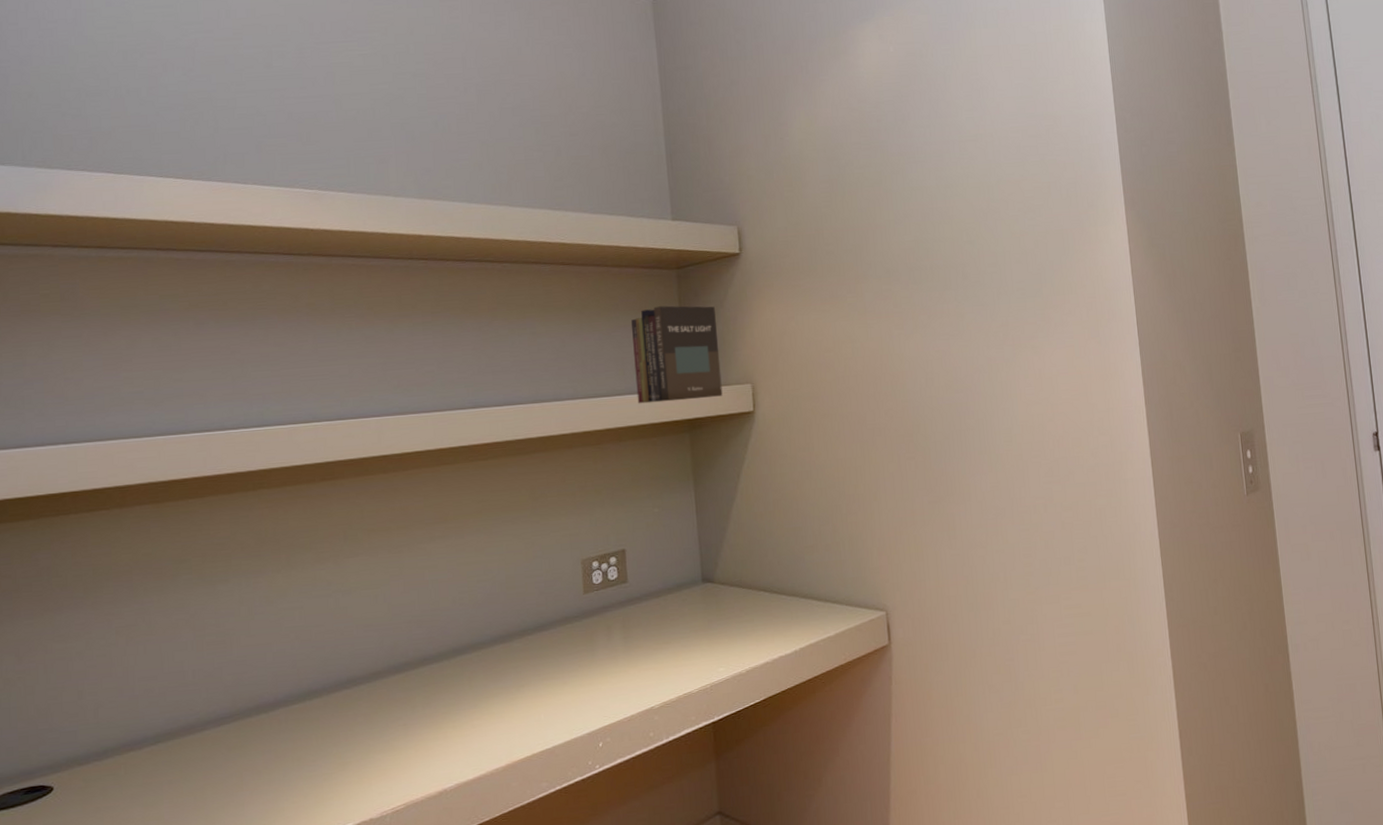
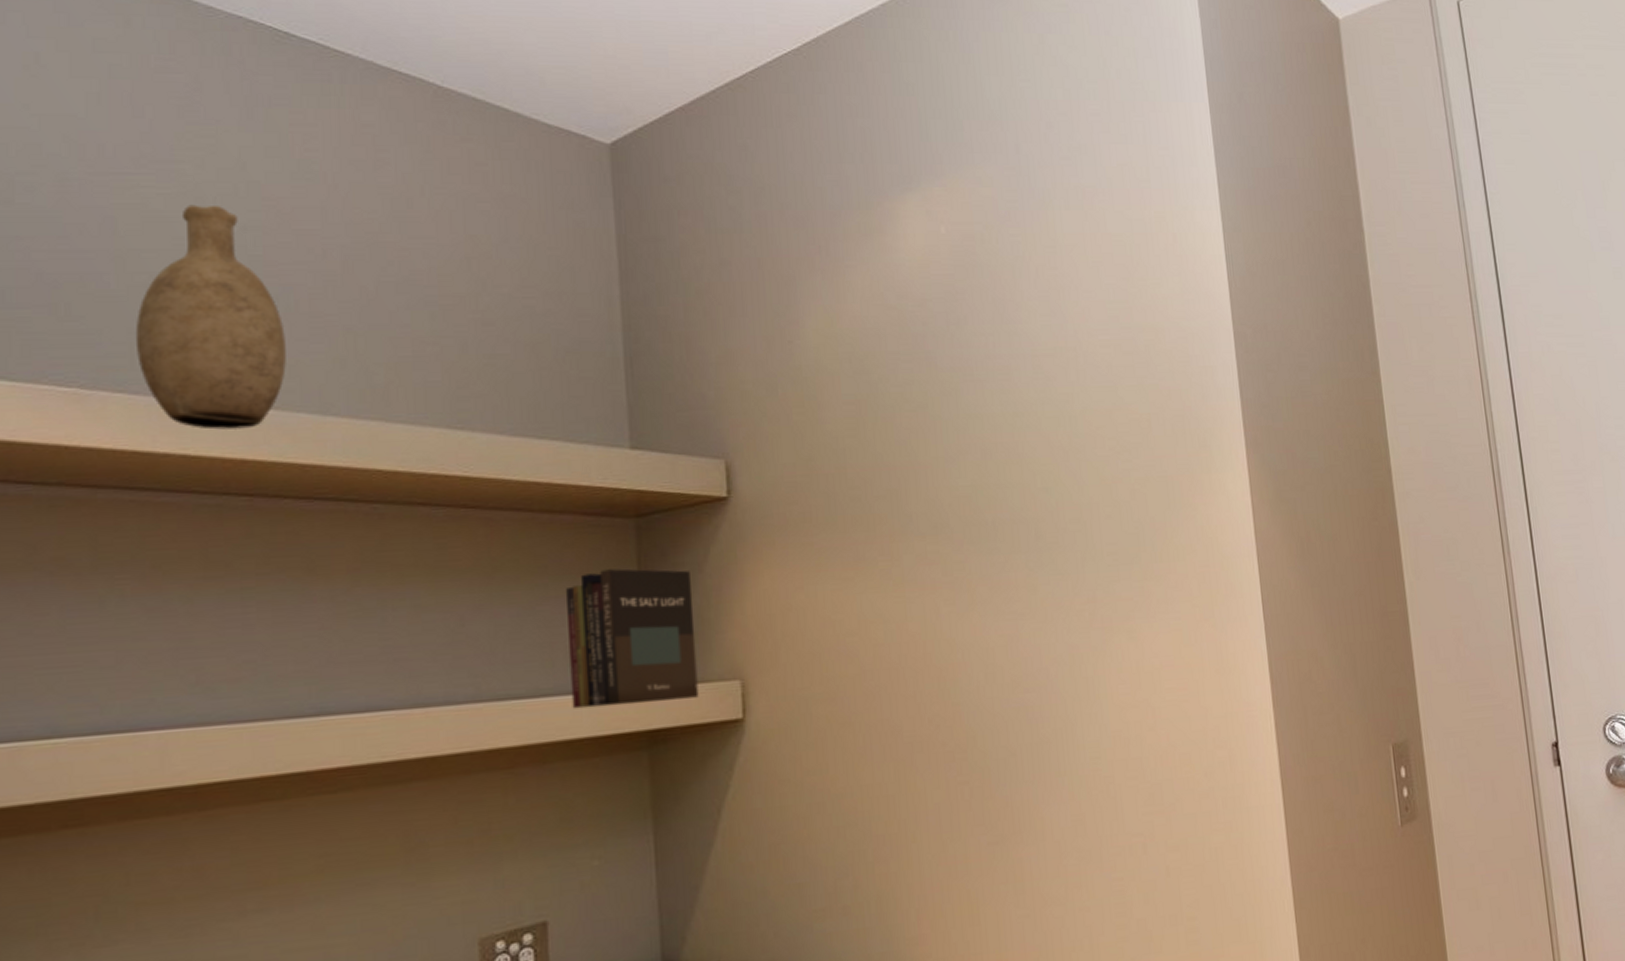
decorative vase: none [350,61,445,215] -> present [135,204,286,430]

